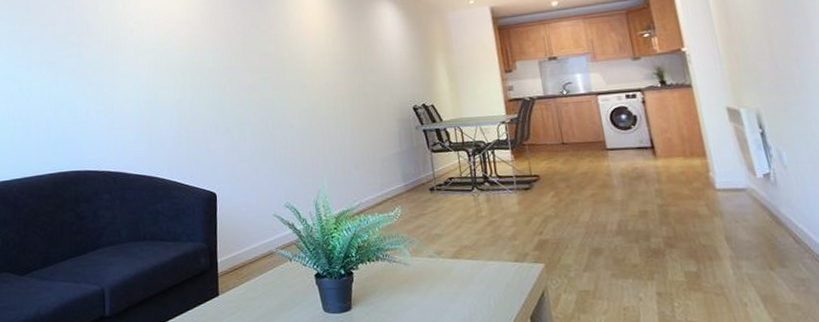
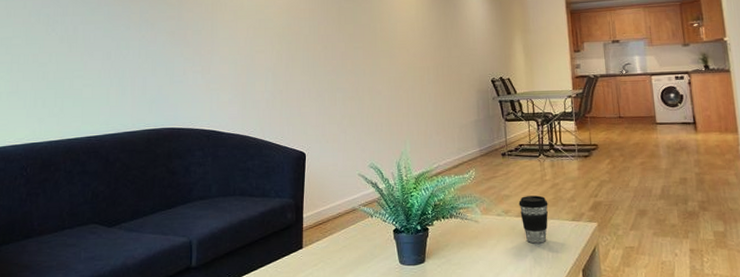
coffee cup: none [452,234,487,288] -> present [518,195,548,244]

